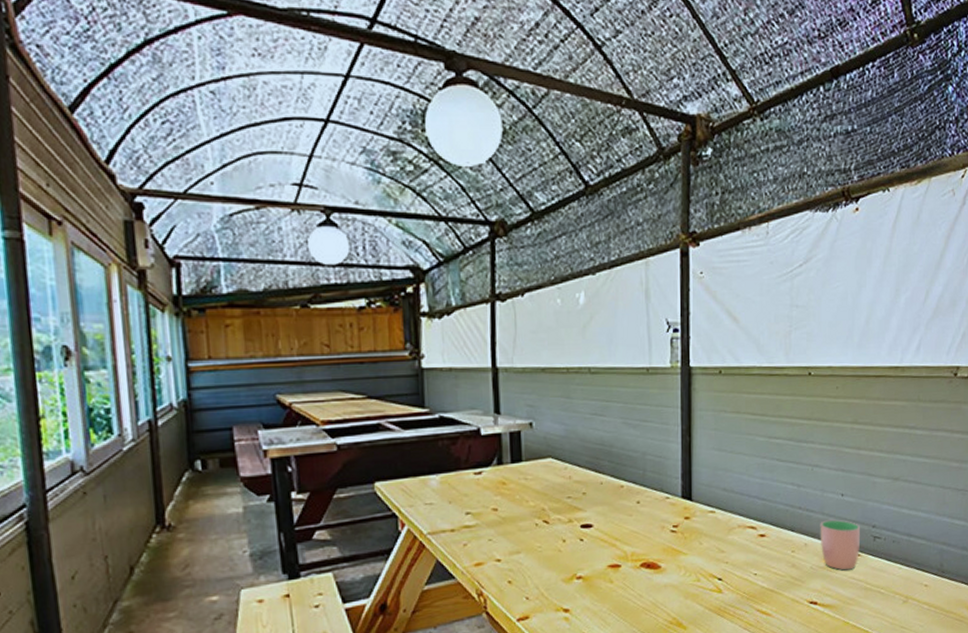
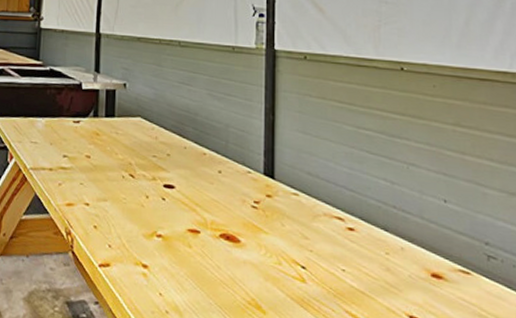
cup: present [820,519,861,570] -> none [419,226,471,289]

